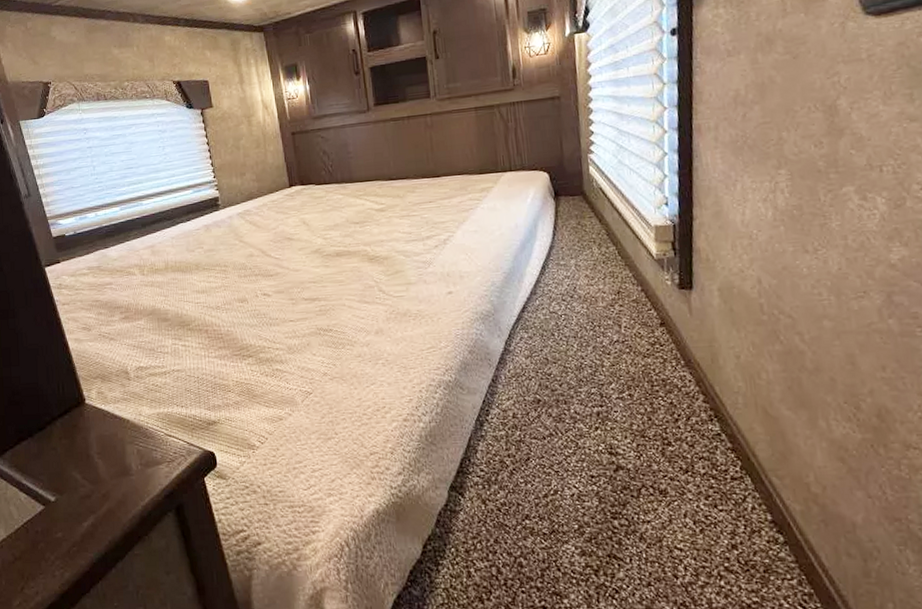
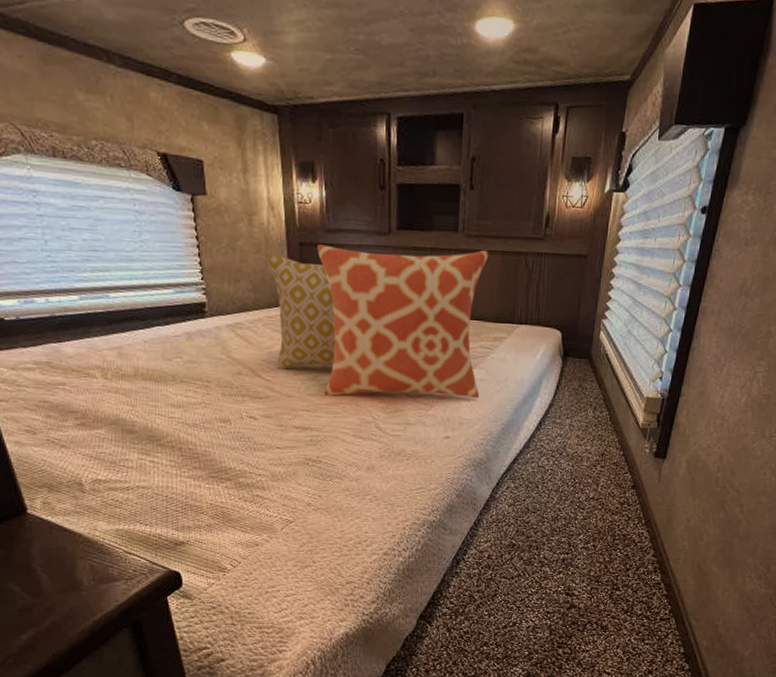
pillow: none [265,145,334,248] -> present [267,252,336,370]
pillow: none [307,109,475,266] -> present [317,244,489,399]

